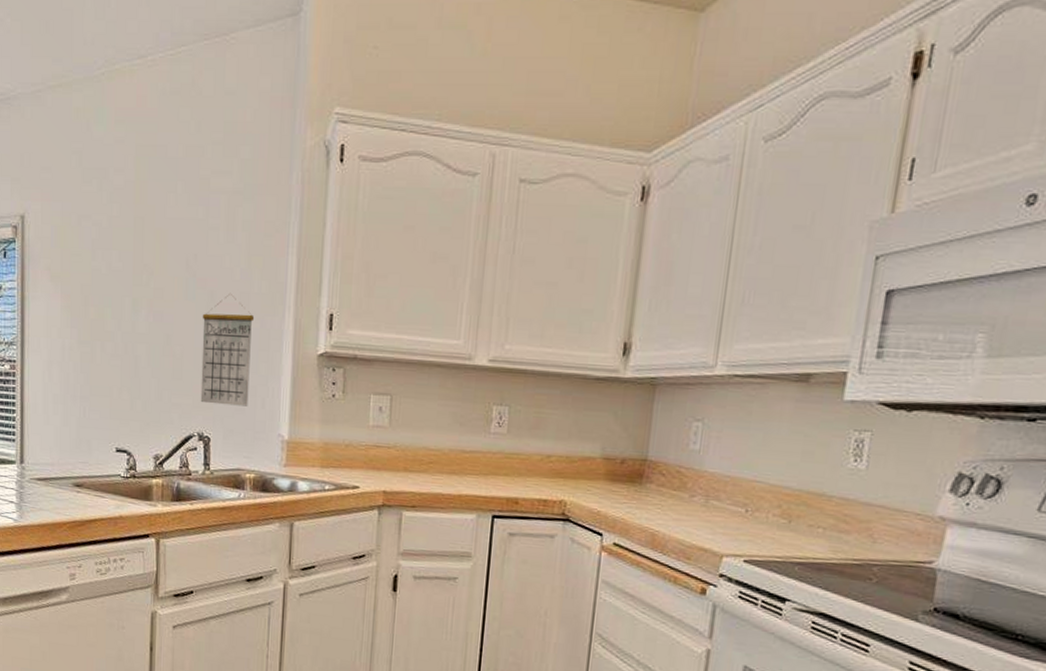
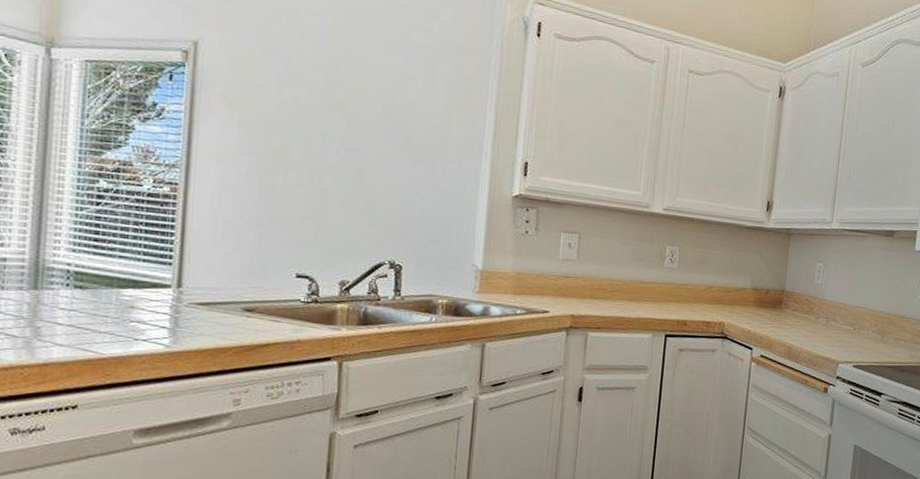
calendar: present [200,292,255,407] -> none [393,136,452,239]

